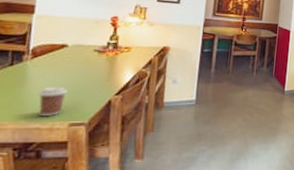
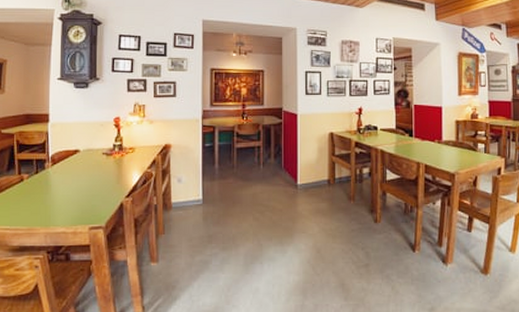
coffee cup: present [37,86,67,116] -> none [60,191,84,220]

